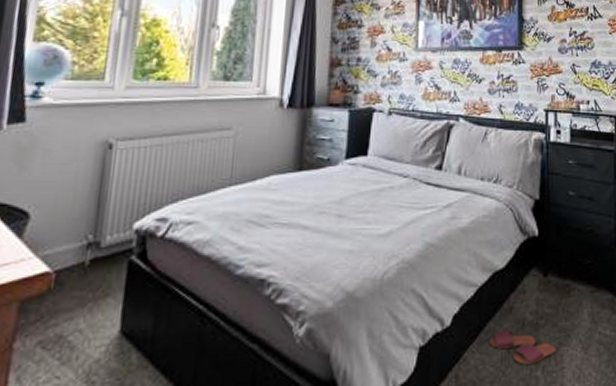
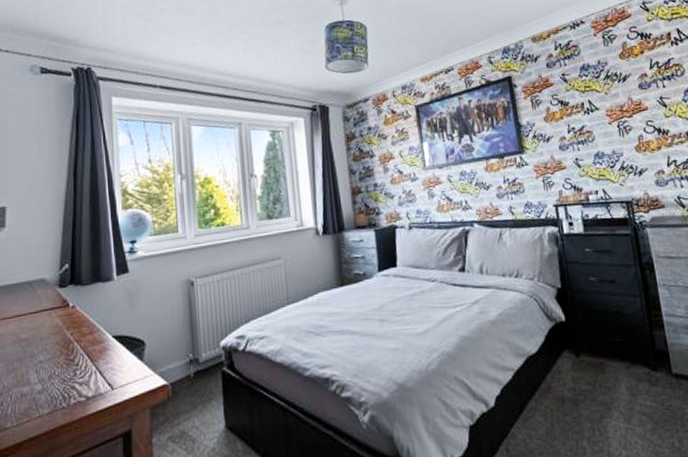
slippers: present [488,330,557,365] -> none [532,407,600,437]

